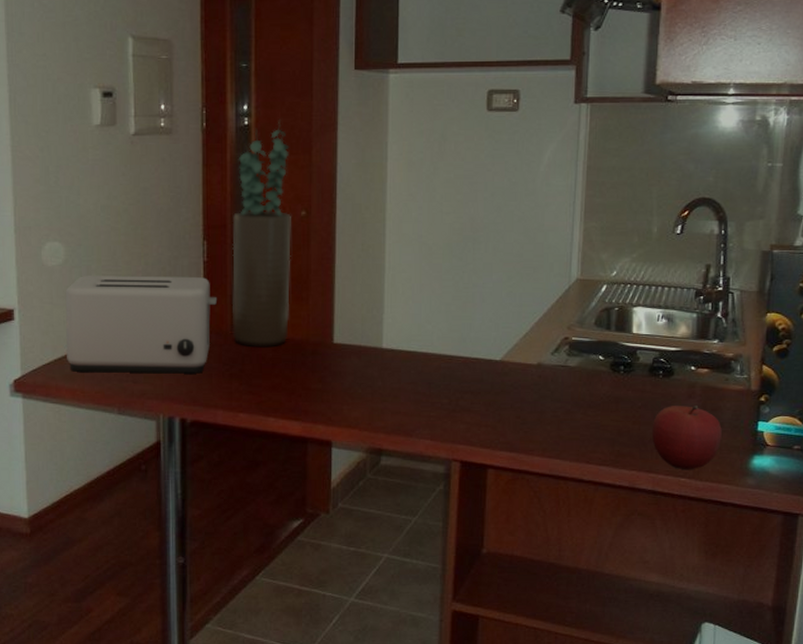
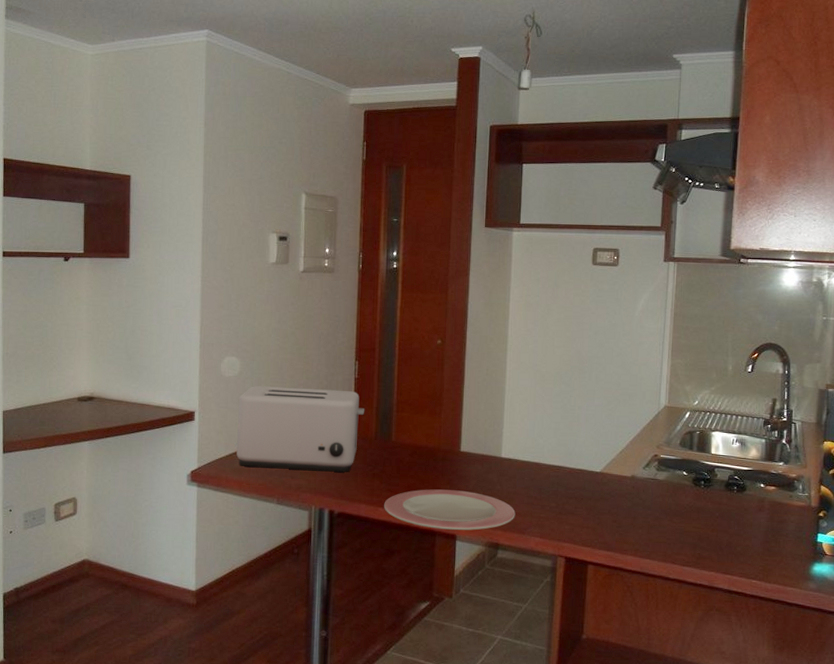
vase: present [232,118,291,347] -> none [376,264,430,453]
plate: none [245,389,401,436] -> present [384,489,516,531]
fruit: present [651,406,722,470] -> none [727,517,787,573]

